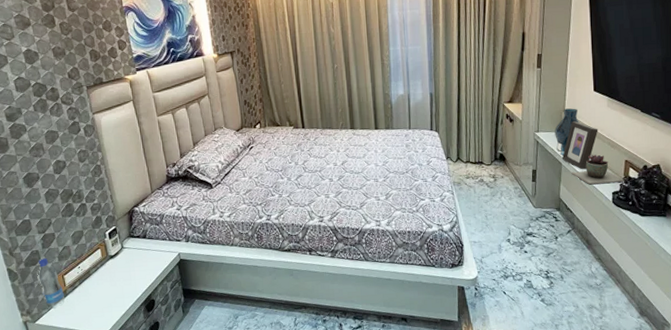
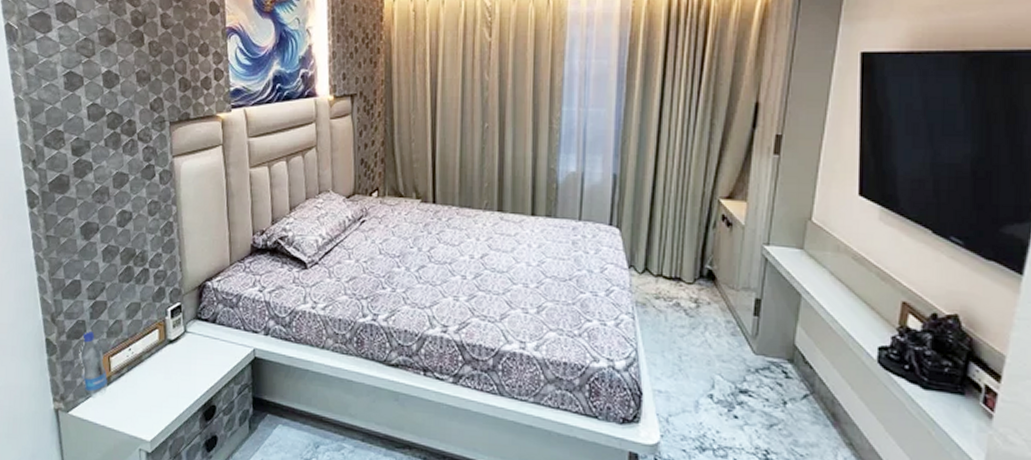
vase: present [555,108,580,156] -> none [794,216,834,284]
picture frame: present [561,121,599,170] -> none [801,236,862,308]
succulent plant: present [571,154,625,185] -> none [815,287,900,335]

